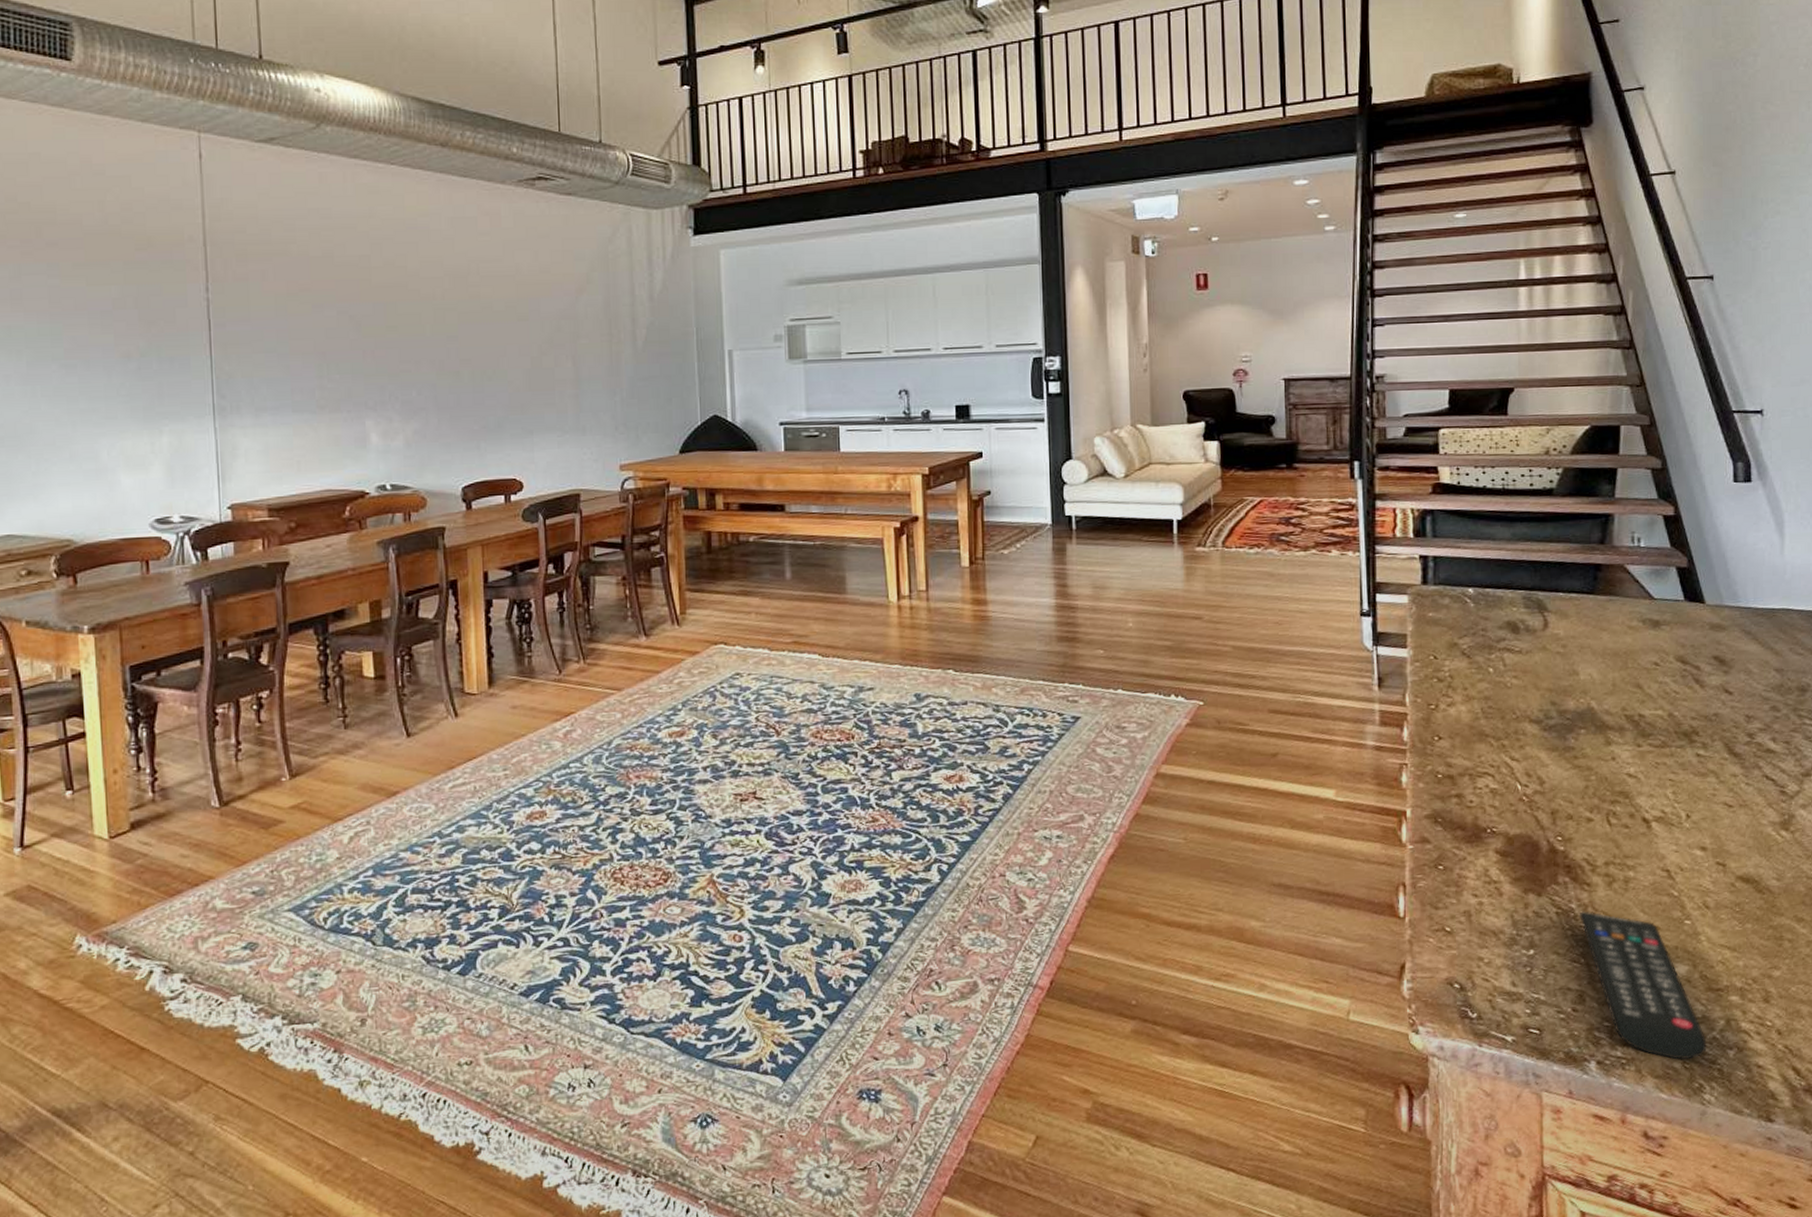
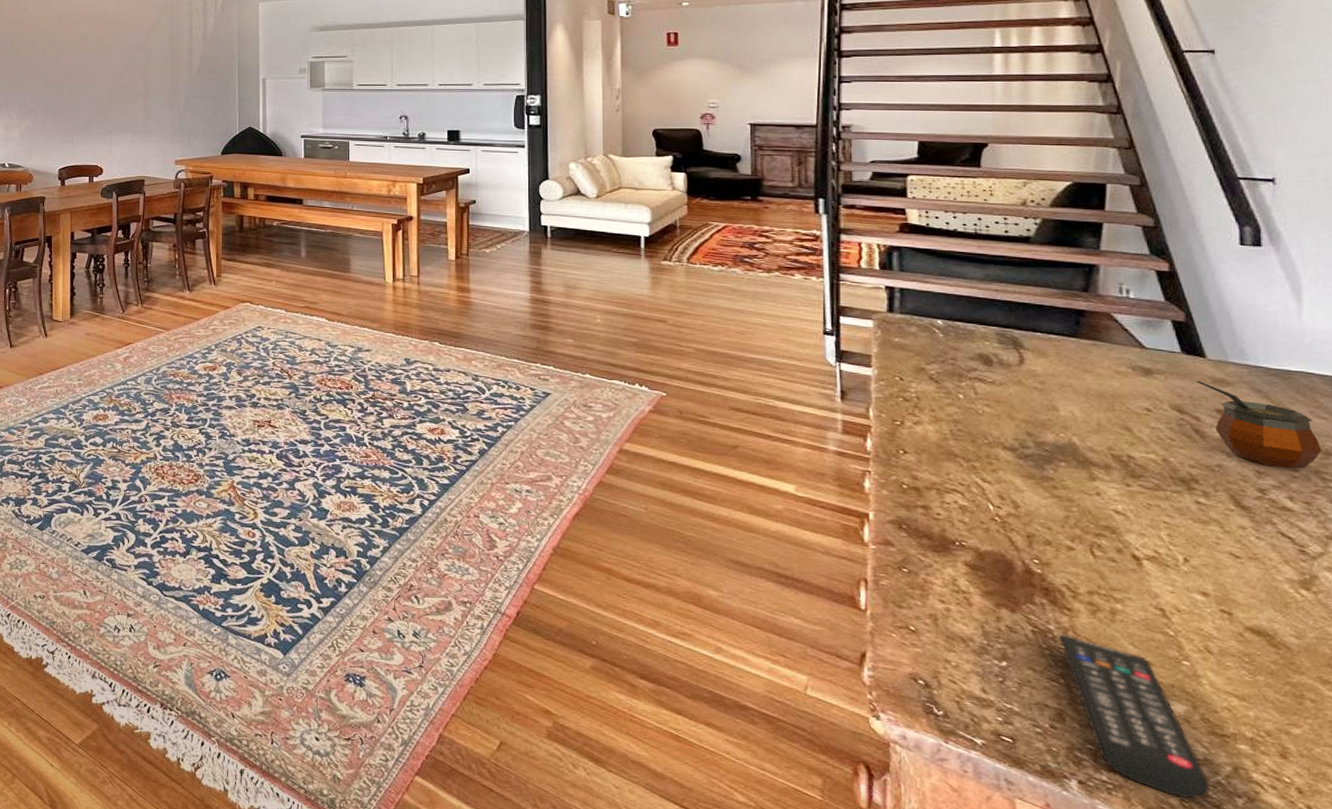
gourd: none [1697,628,1799,710] -> present [1196,381,1322,469]

